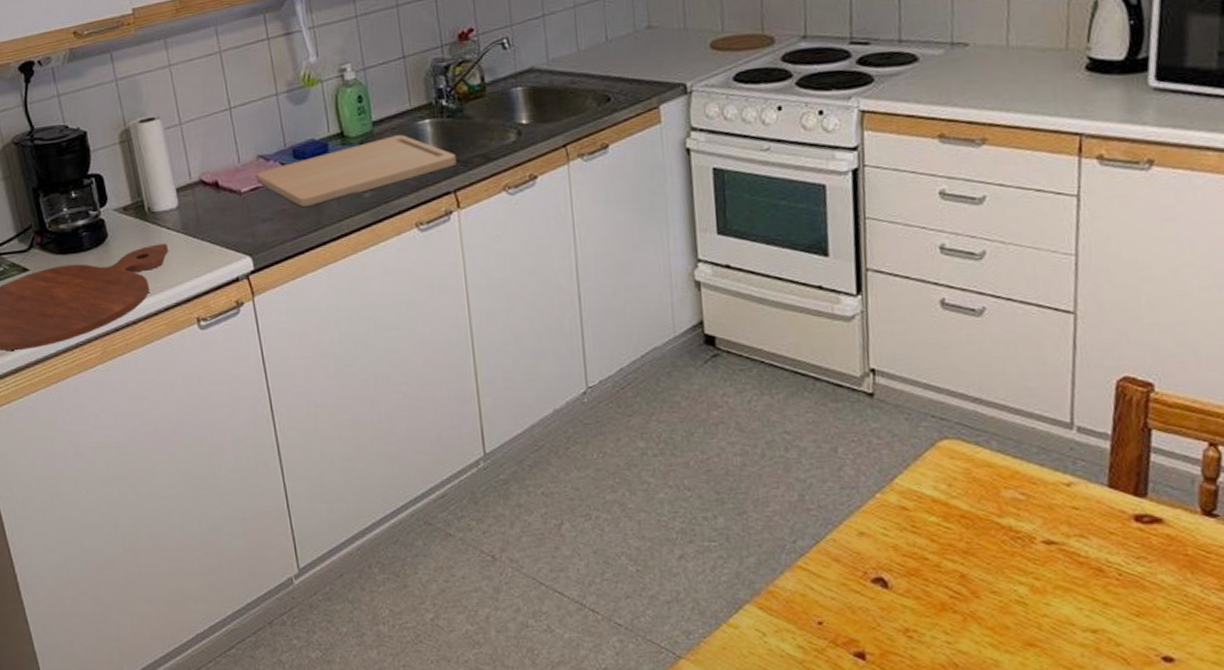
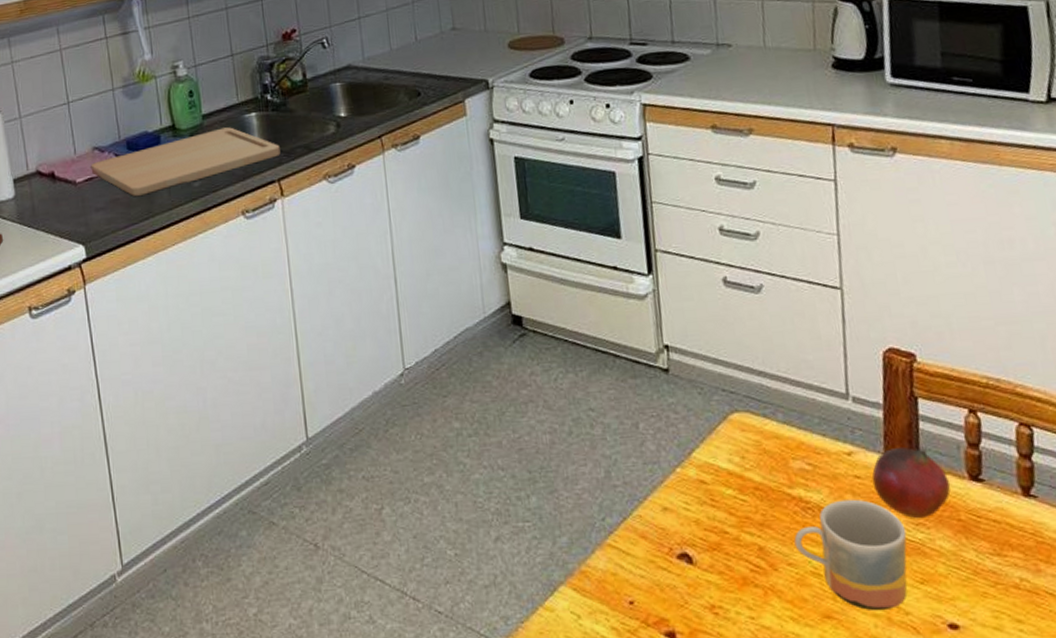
mug: none [1000,530,1126,641] -> present [794,499,908,611]
fruit: none [1091,479,1179,553] -> present [871,446,951,519]

